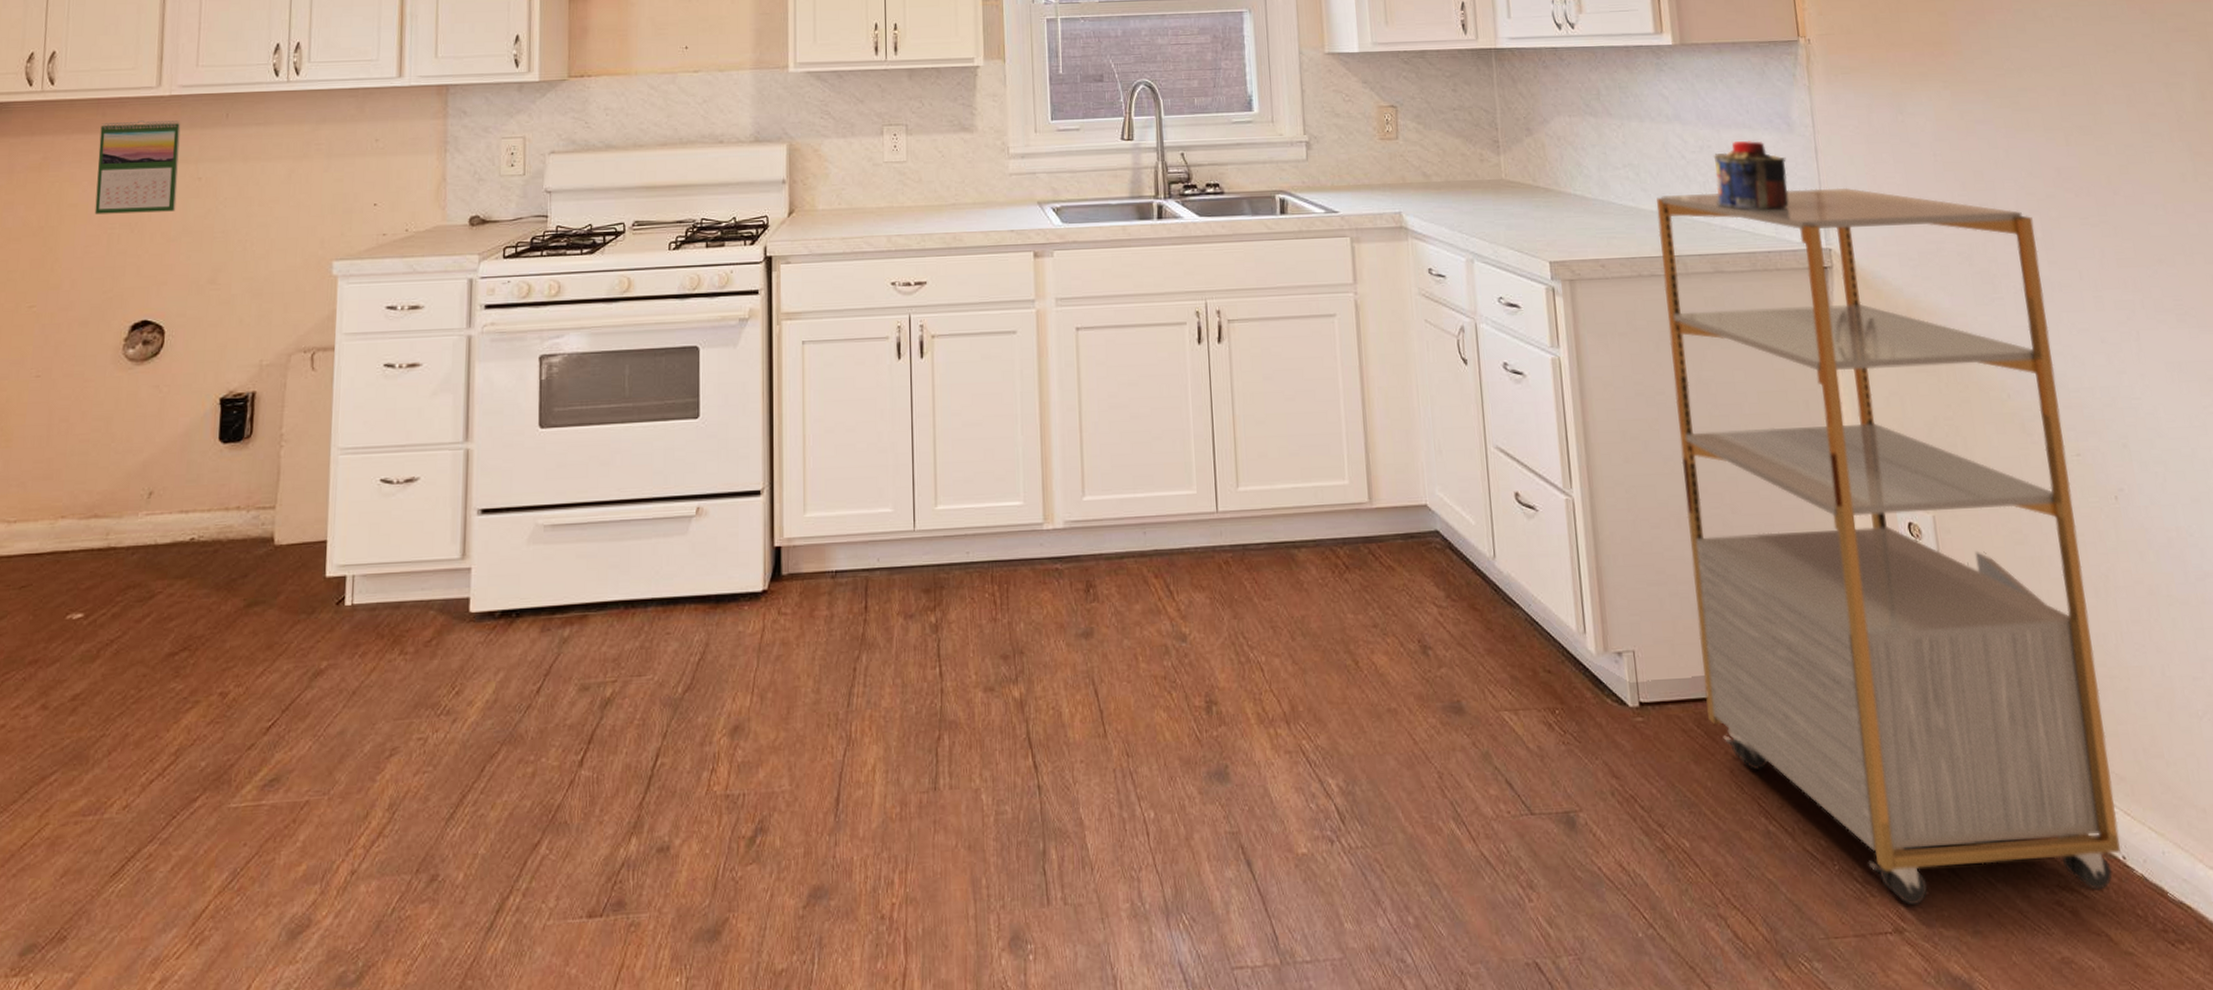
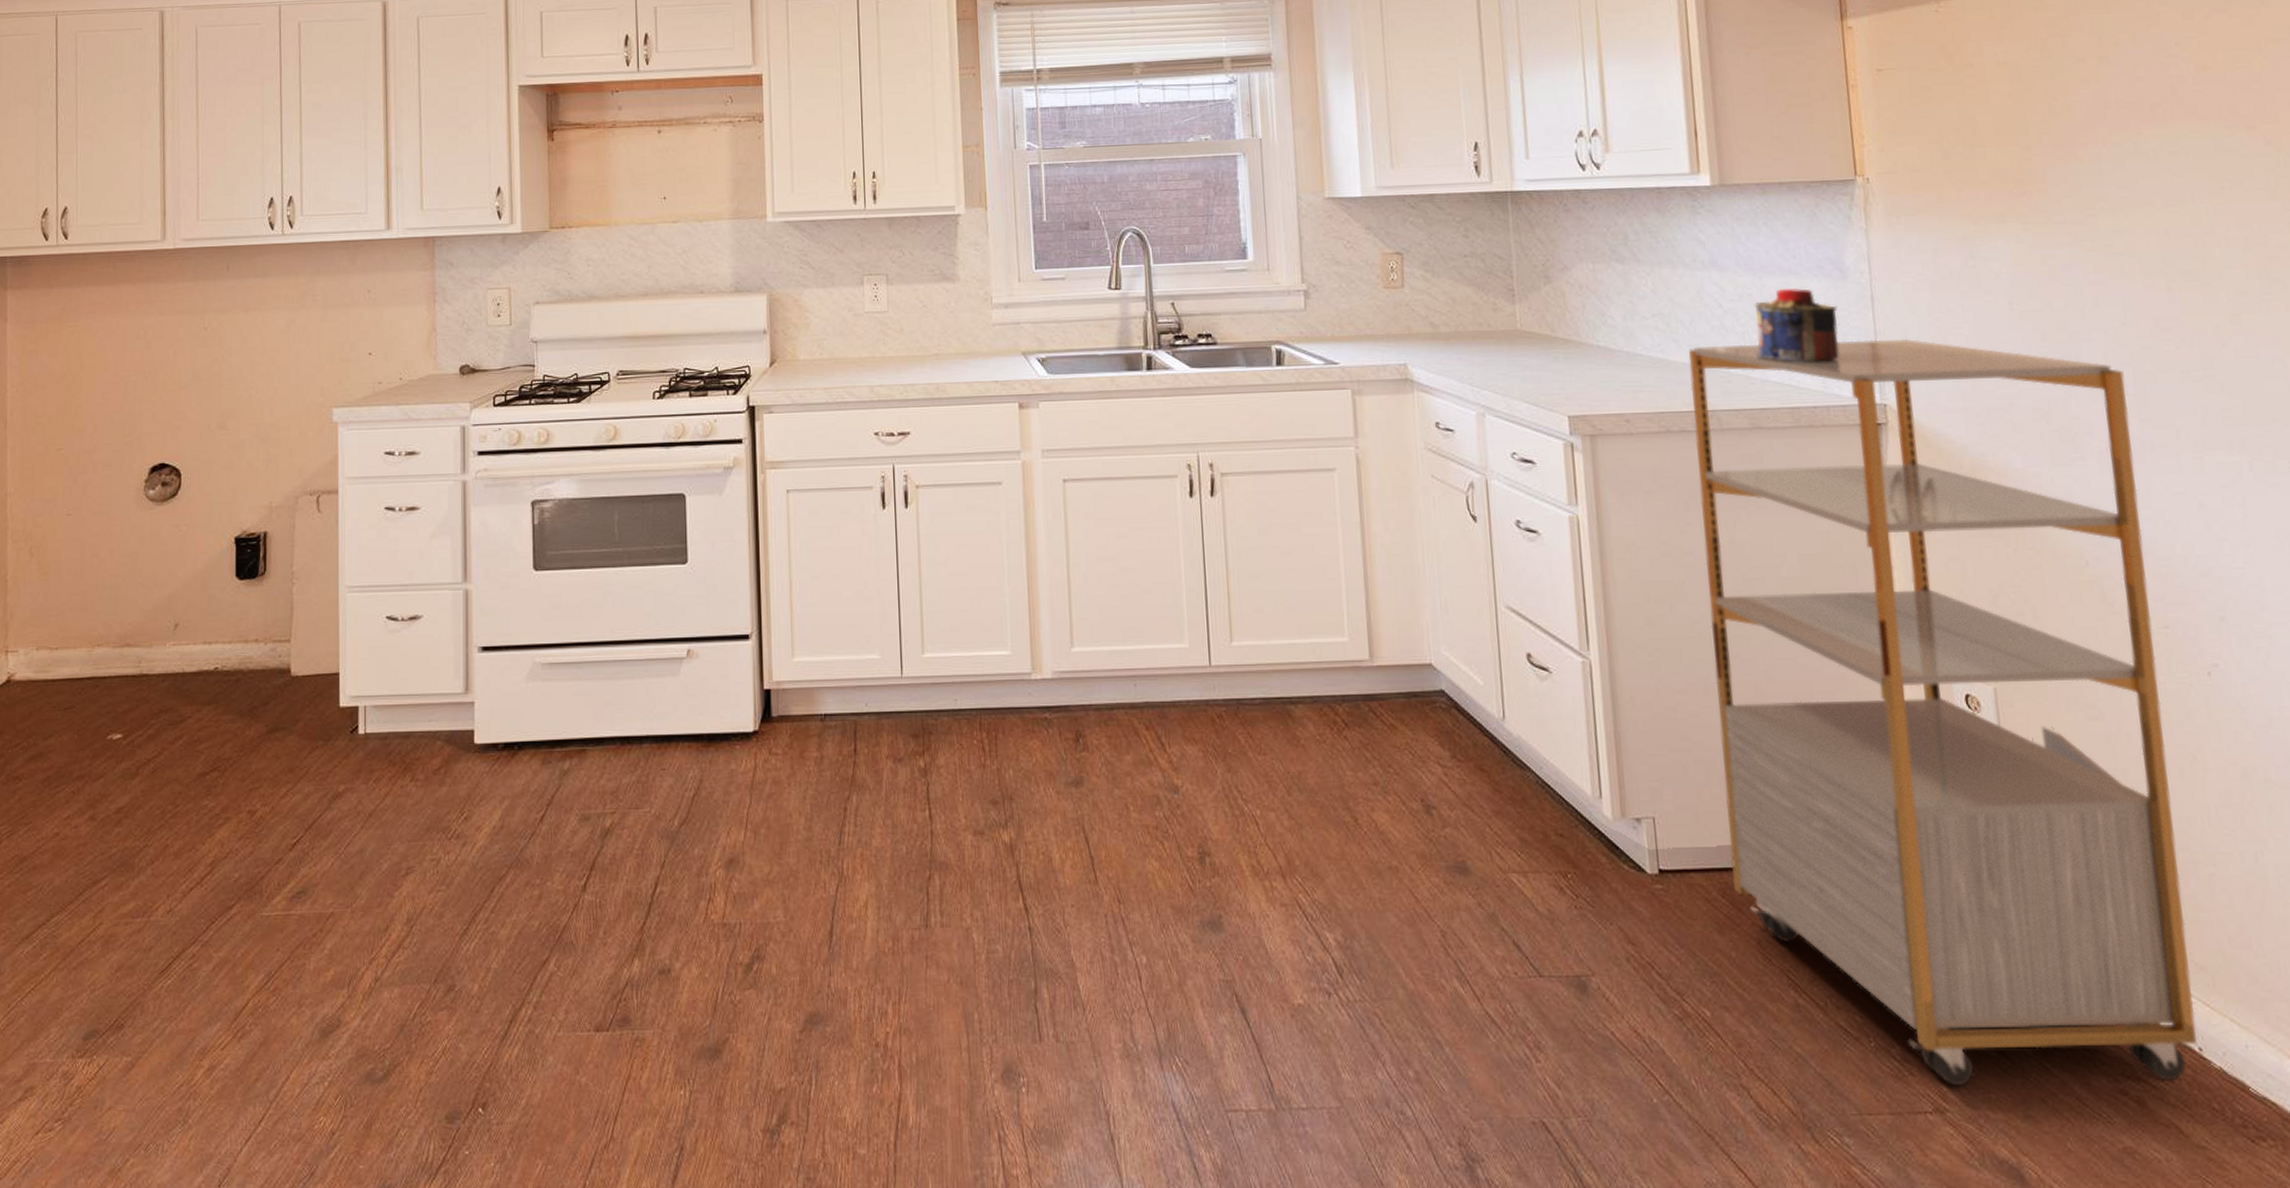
calendar: present [94,120,181,214] -> none [111,273,186,363]

